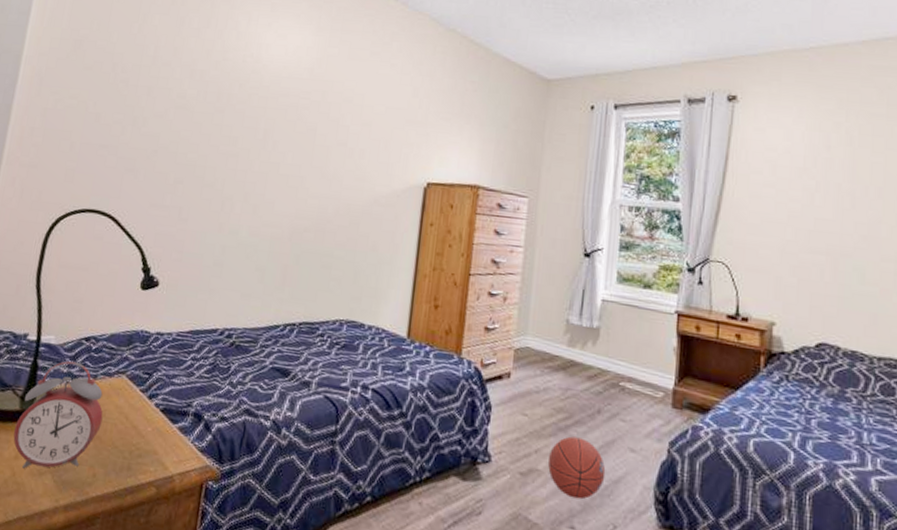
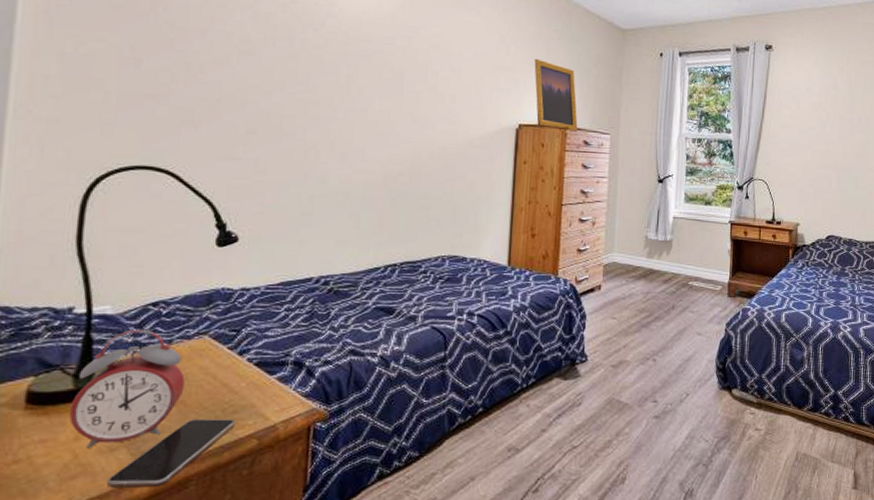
mobile phone: none [32,456,140,518] -> present [106,419,236,488]
picture frame: none [446,112,492,193] -> present [534,58,578,131]
basketball: present [548,436,606,500] -> none [635,330,680,379]

